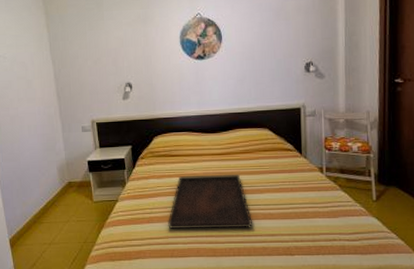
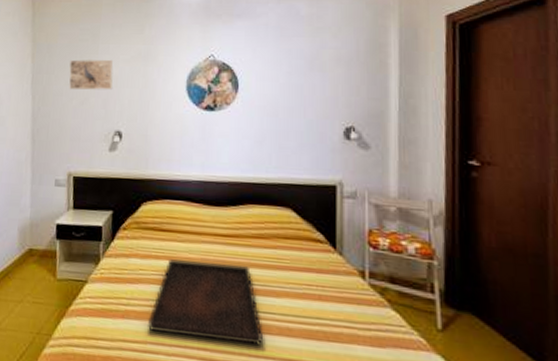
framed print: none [81,24,119,53] -> present [69,59,114,90]

